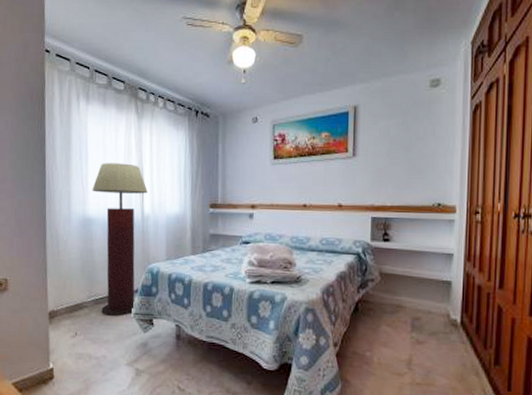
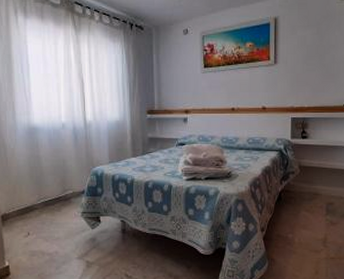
floor lamp: present [92,163,148,316] -> none [35,75,88,216]

